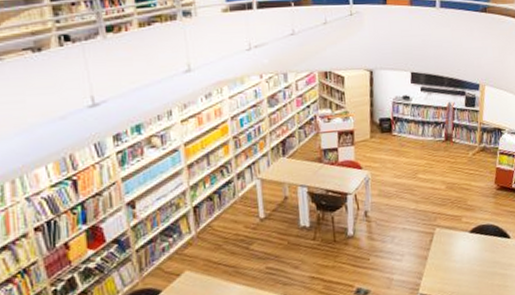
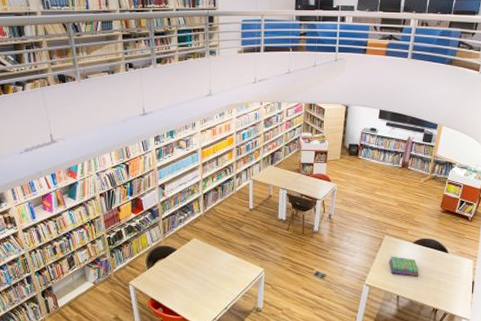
stack of books: none [443,252,481,275] -> present [389,256,419,277]

